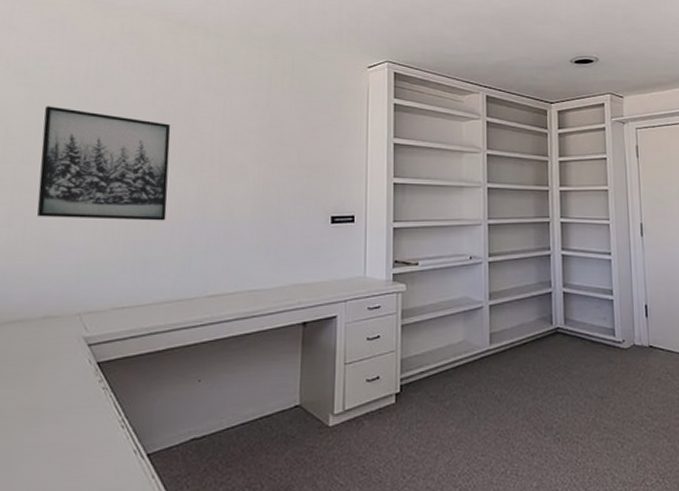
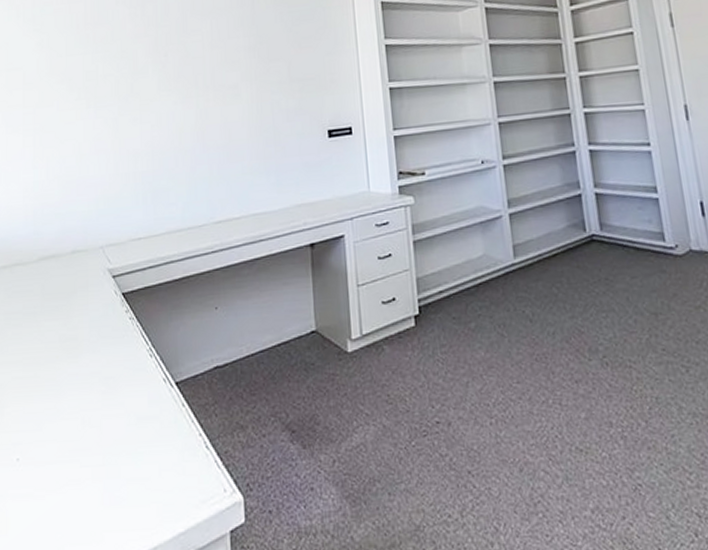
wall art: present [37,106,171,221] -> none [52,48,169,156]

